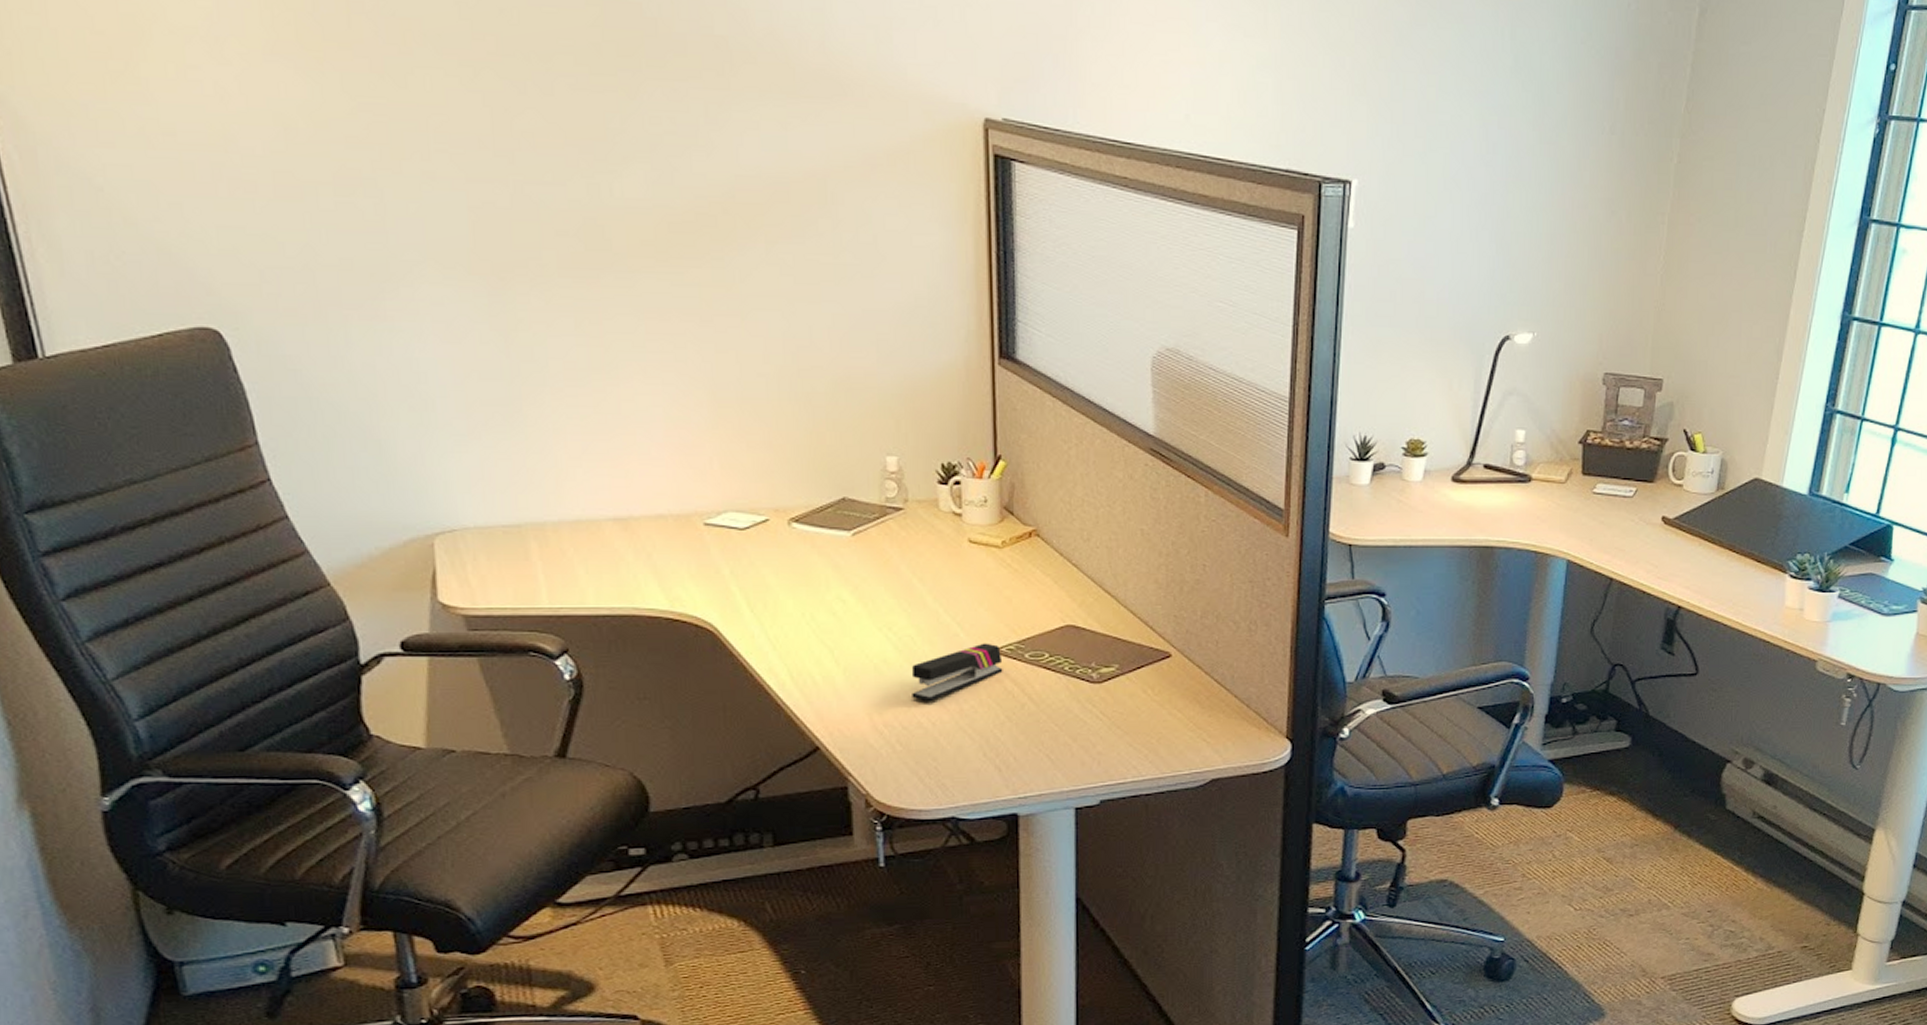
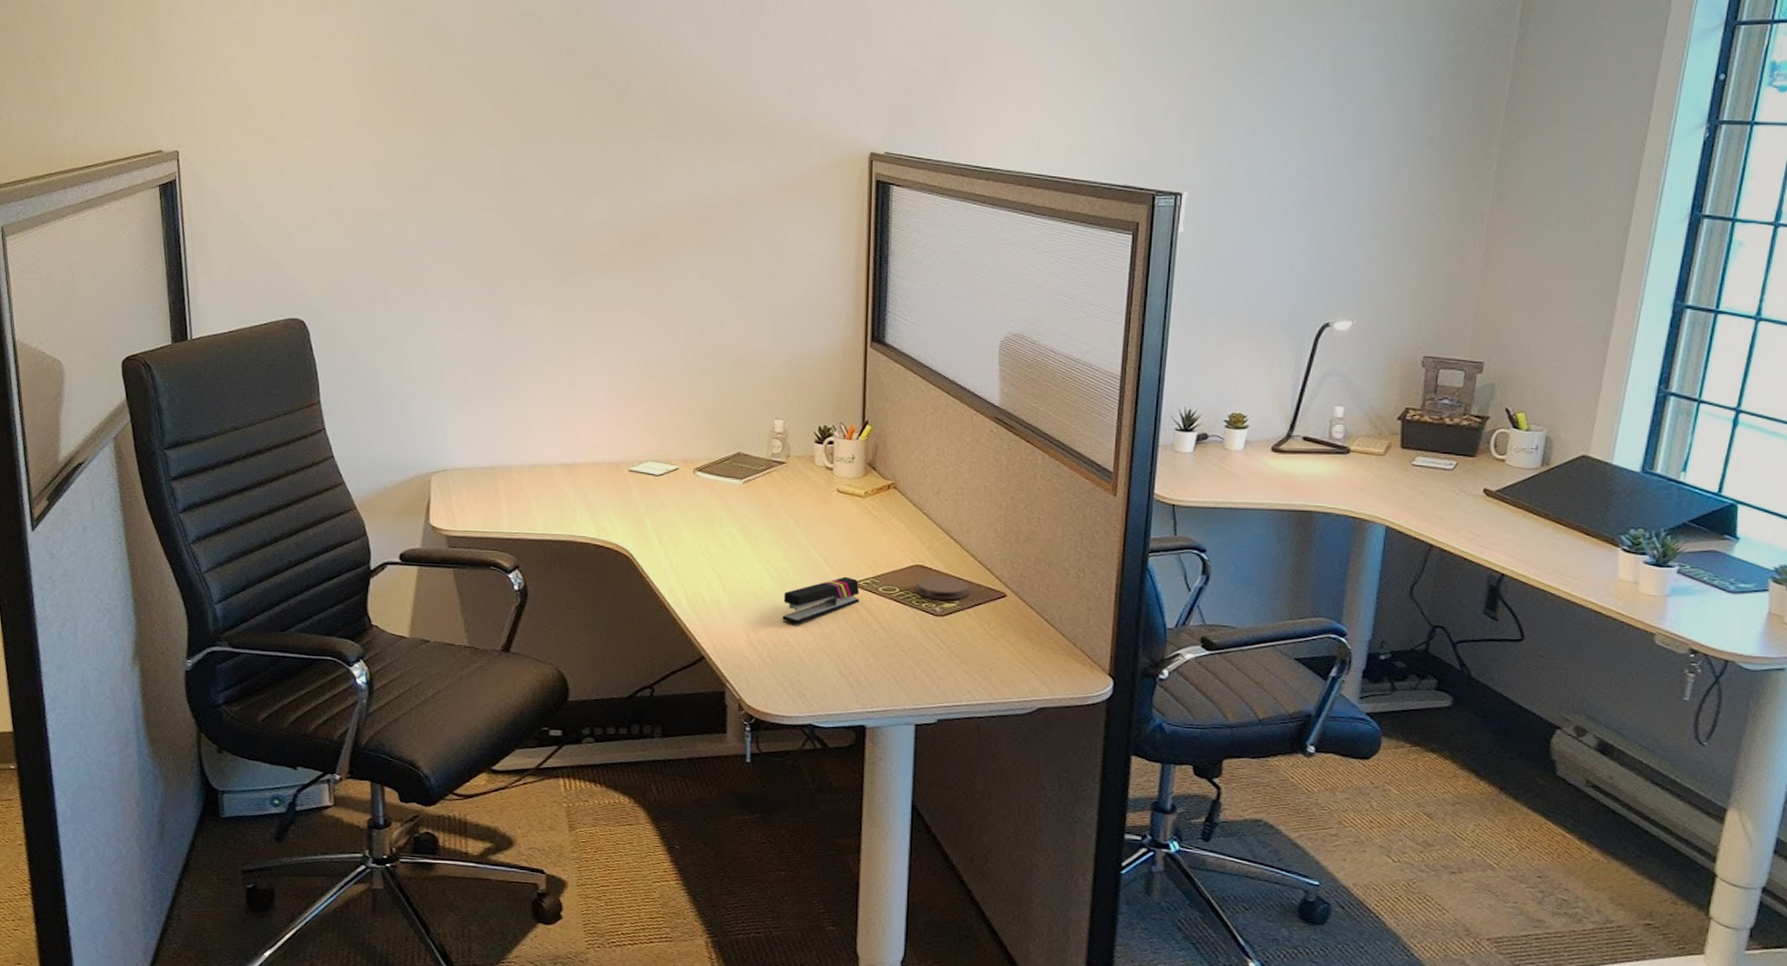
coaster: none [1068,637,1128,665] -> present [916,576,969,600]

